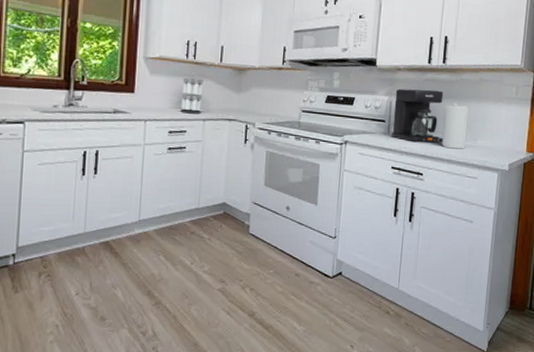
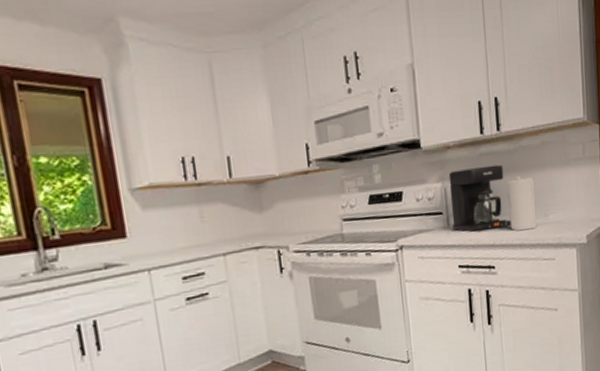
spice rack: present [180,72,203,114] -> none [187,197,218,251]

